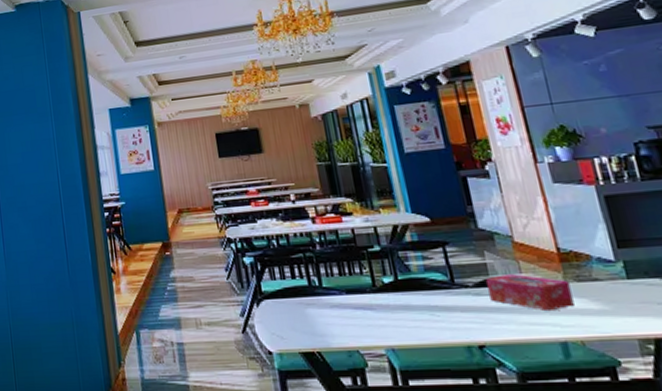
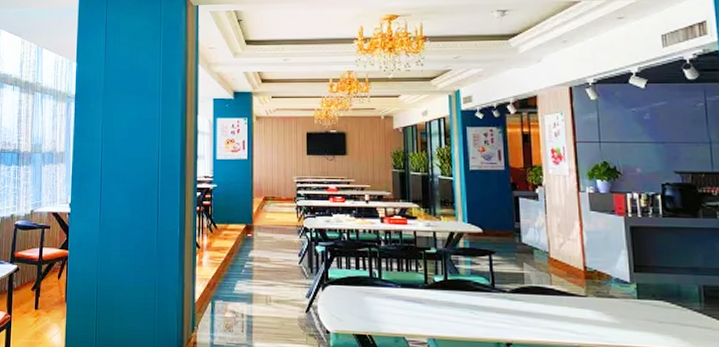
tissue box: present [484,274,574,312] -> none [520,284,591,320]

